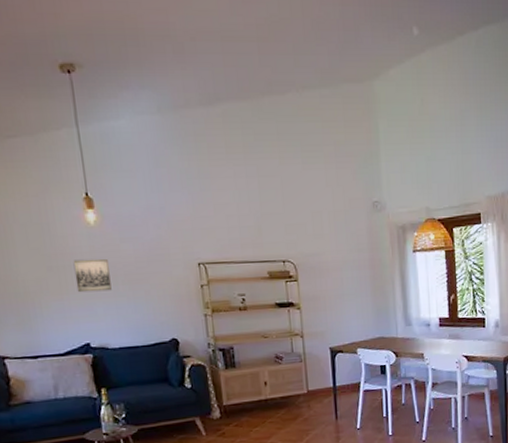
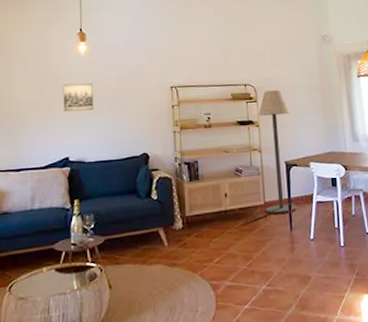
floor lamp: none [300,267,344,403] -> present [258,90,298,214]

